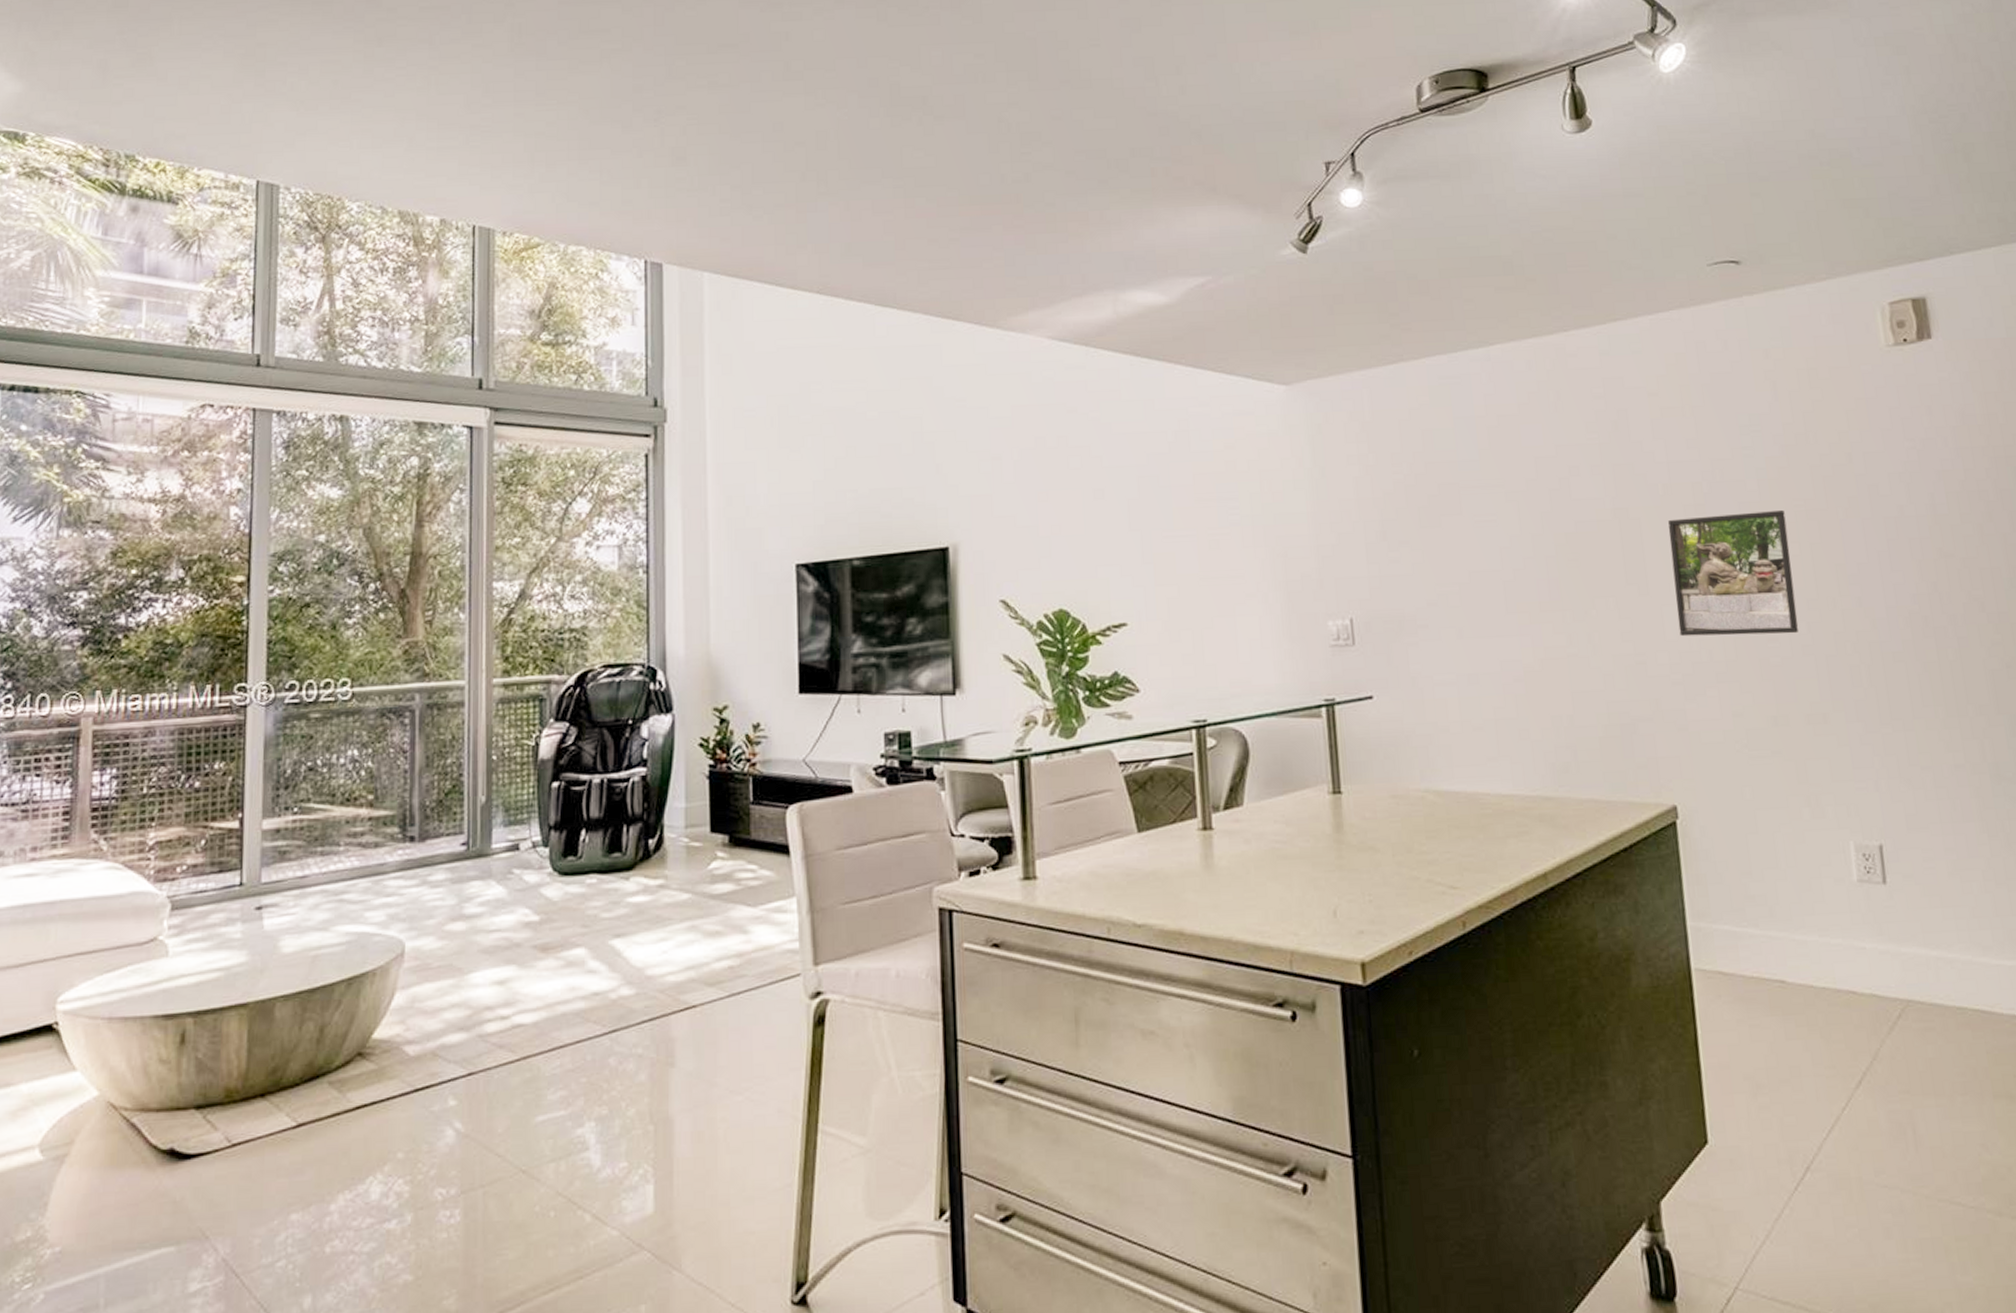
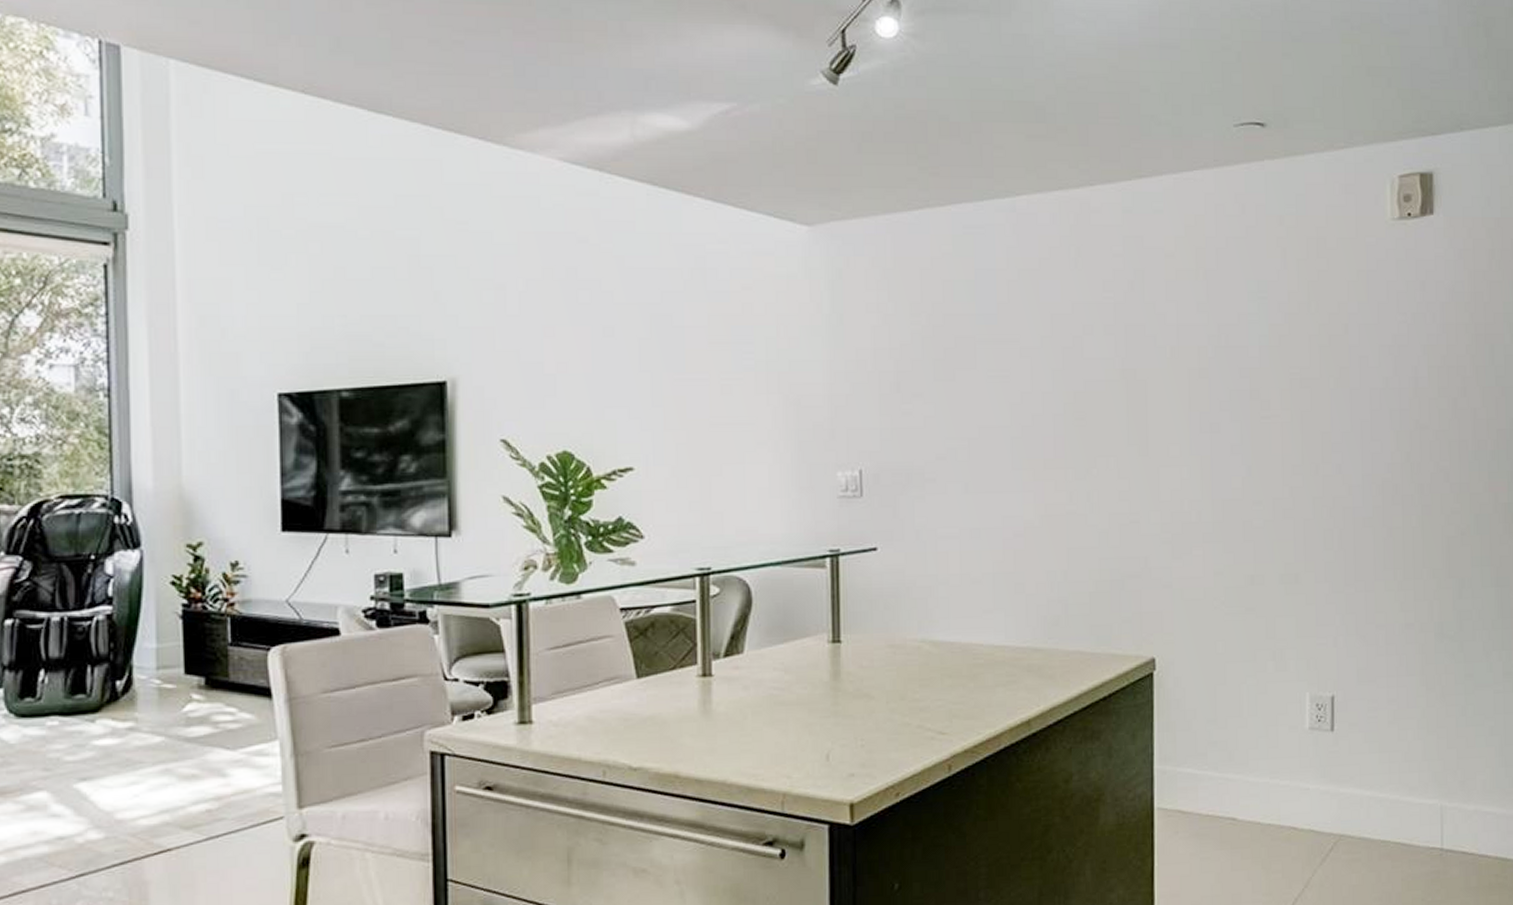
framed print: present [1668,509,1799,637] -> none [1172,377,1282,498]

